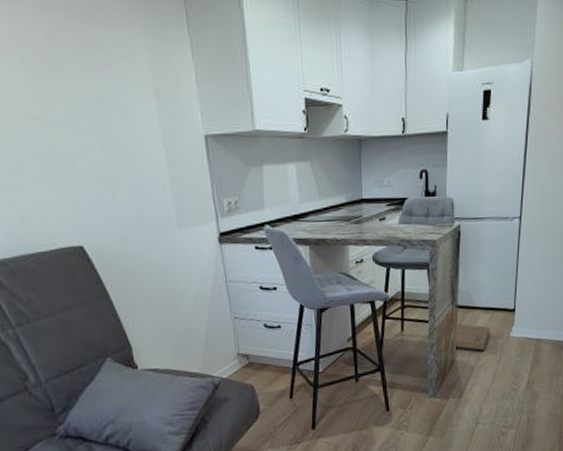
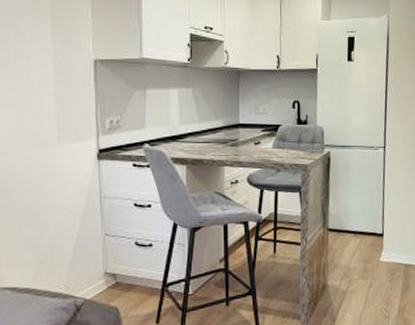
cardboard box: present [454,324,490,353] -> none [325,247,360,277]

